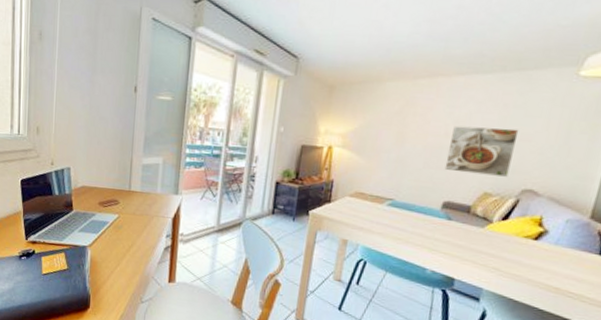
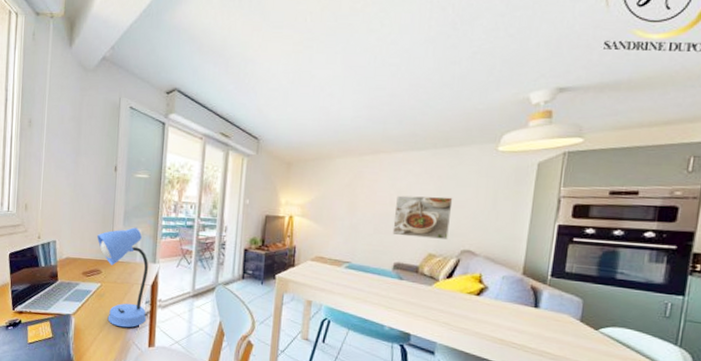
desk lamp: none [114,155,170,262] -> present [96,227,148,328]

